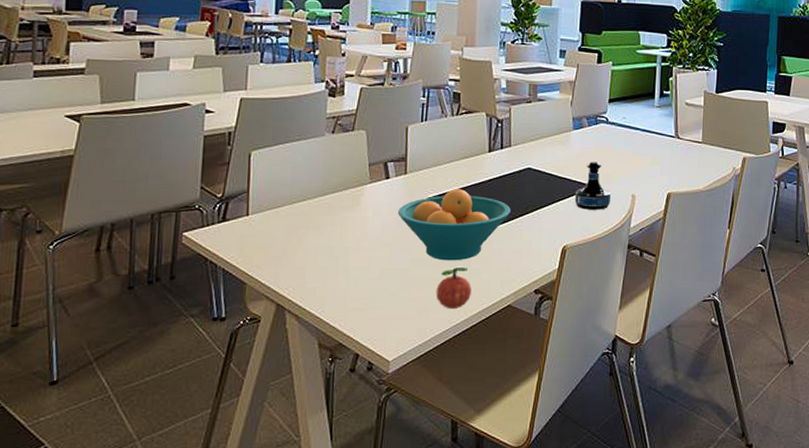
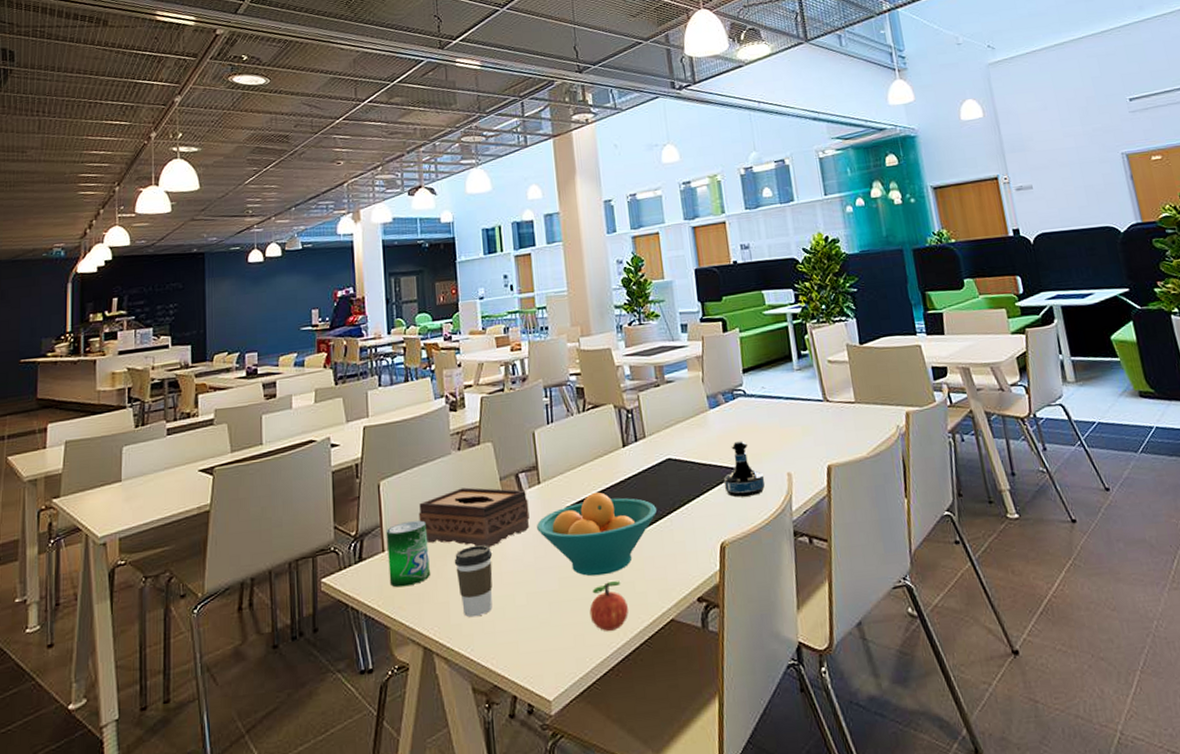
beverage can: none [250,191,293,249] -> present [386,520,430,588]
tissue box: none [286,168,393,224] -> present [418,487,530,547]
coffee cup: none [315,221,353,283] -> present [454,545,493,618]

